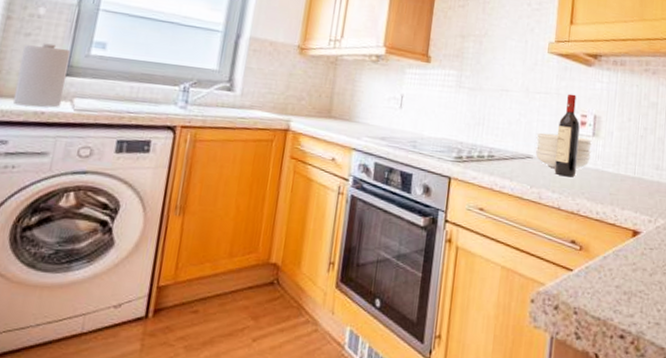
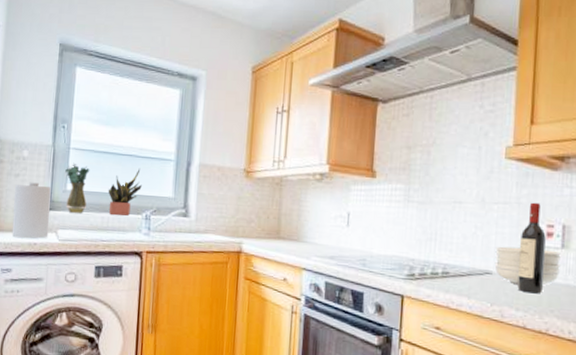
vase: none [87,25,122,83] -> present [65,162,90,215]
potted plant: none [140,36,183,88] -> present [107,168,142,217]

